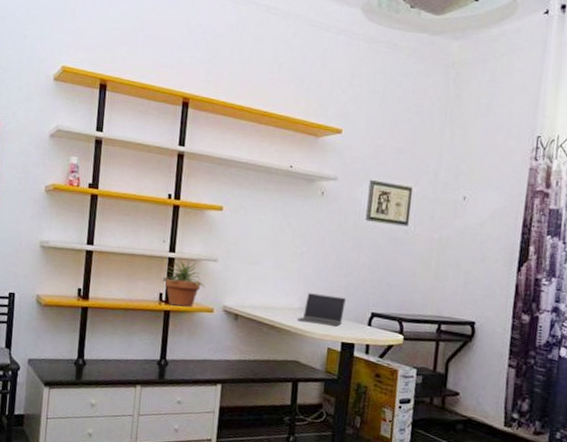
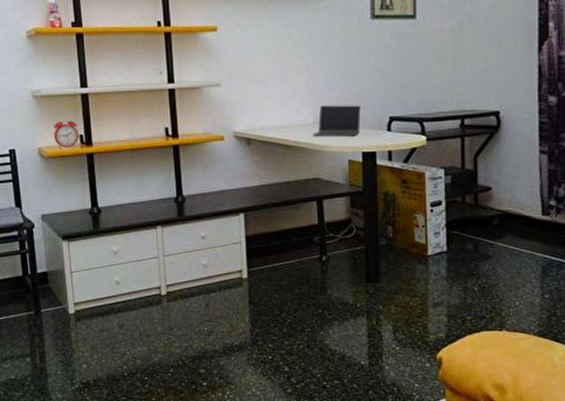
alarm clock: none [53,268,78,300] -> present [53,115,79,149]
potted plant: present [161,260,206,307] -> none [164,89,212,139]

